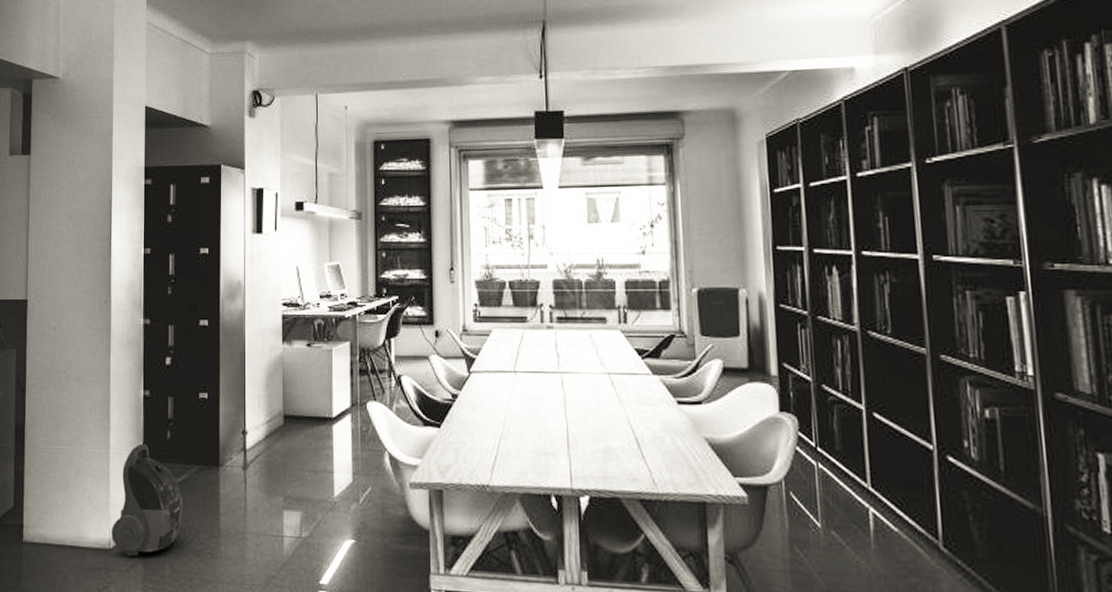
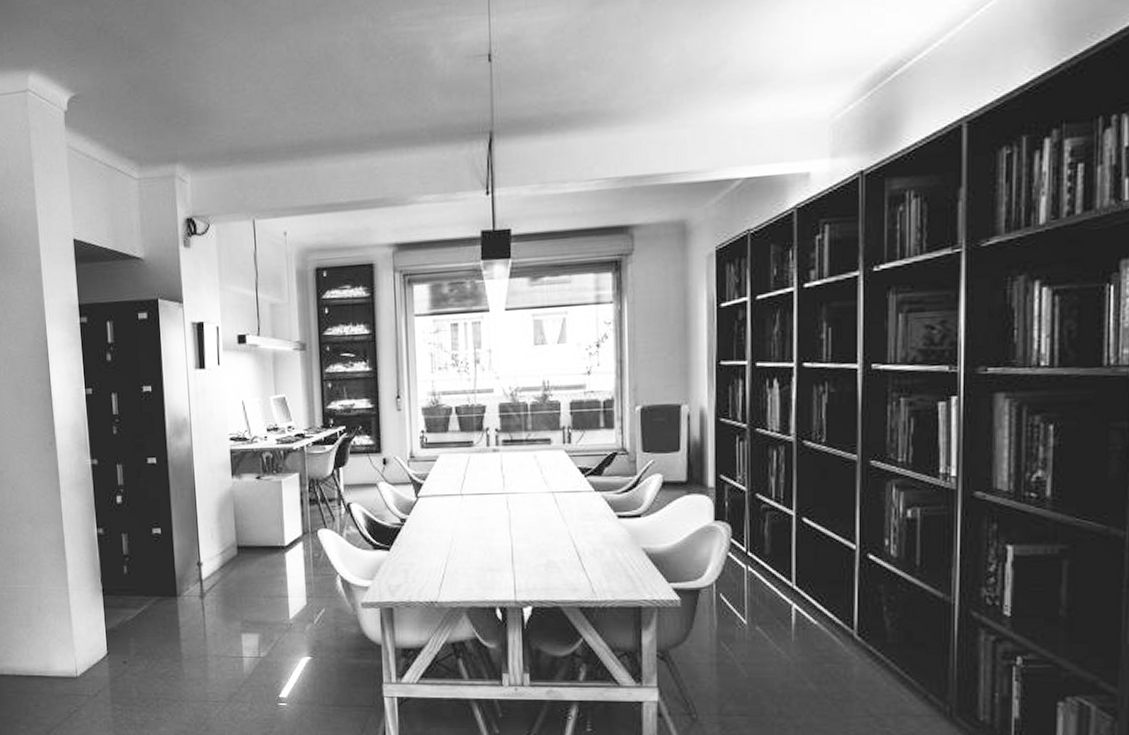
vacuum cleaner: present [111,443,183,557] -> none [77,579,145,683]

